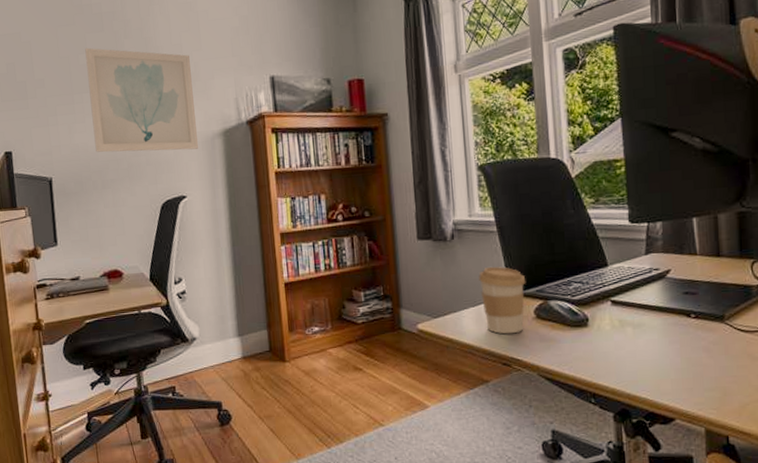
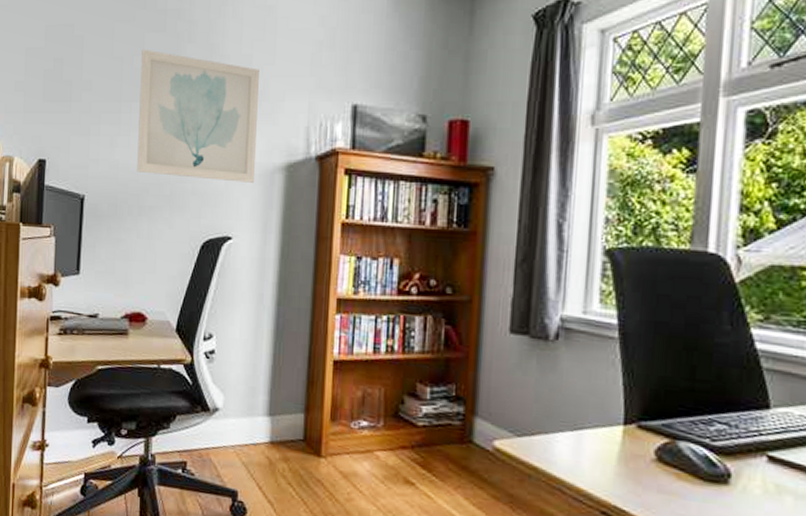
coffee cup: present [479,267,526,334] -> none [584,383,650,476]

